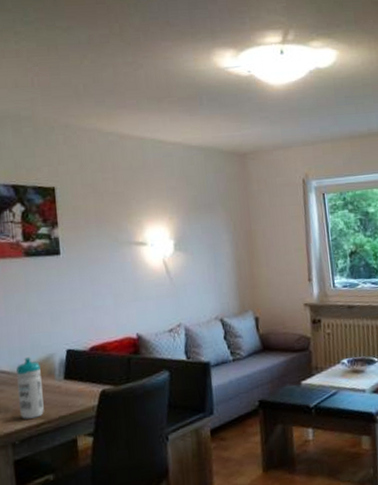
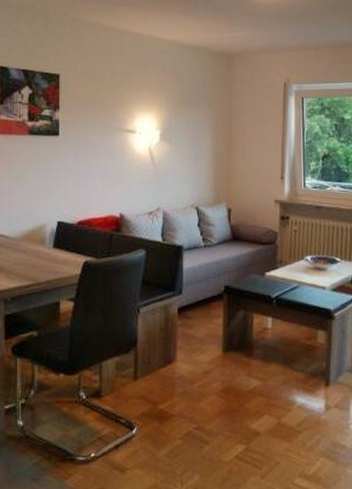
water bottle: present [16,357,44,419] -> none [13,225,34,280]

